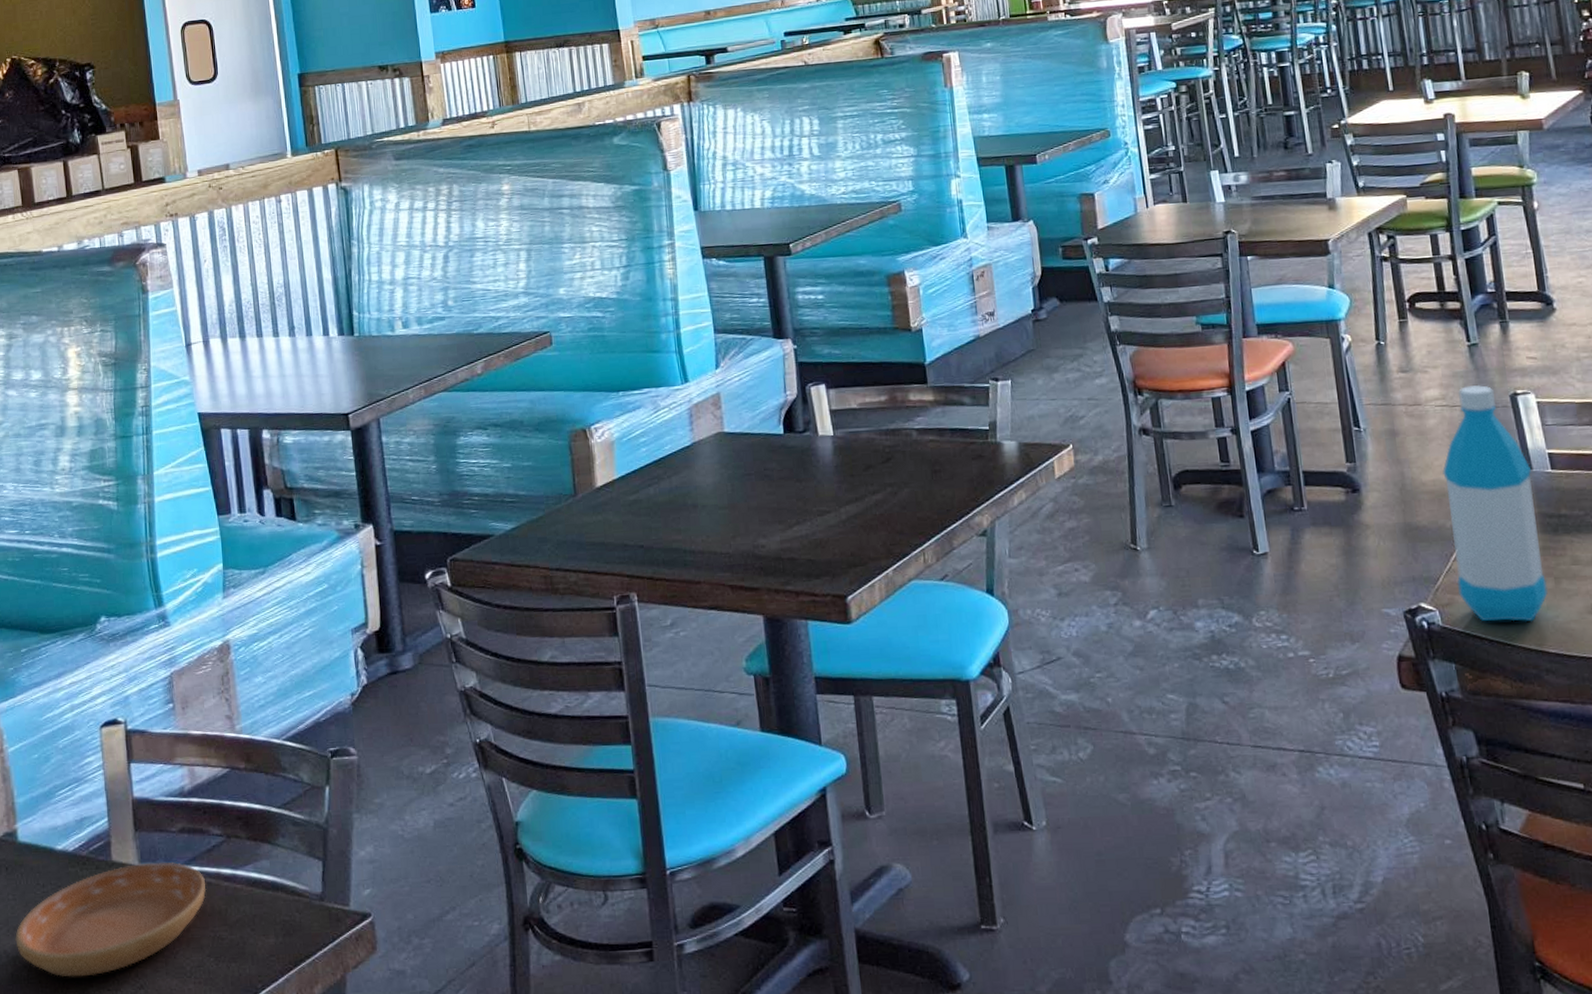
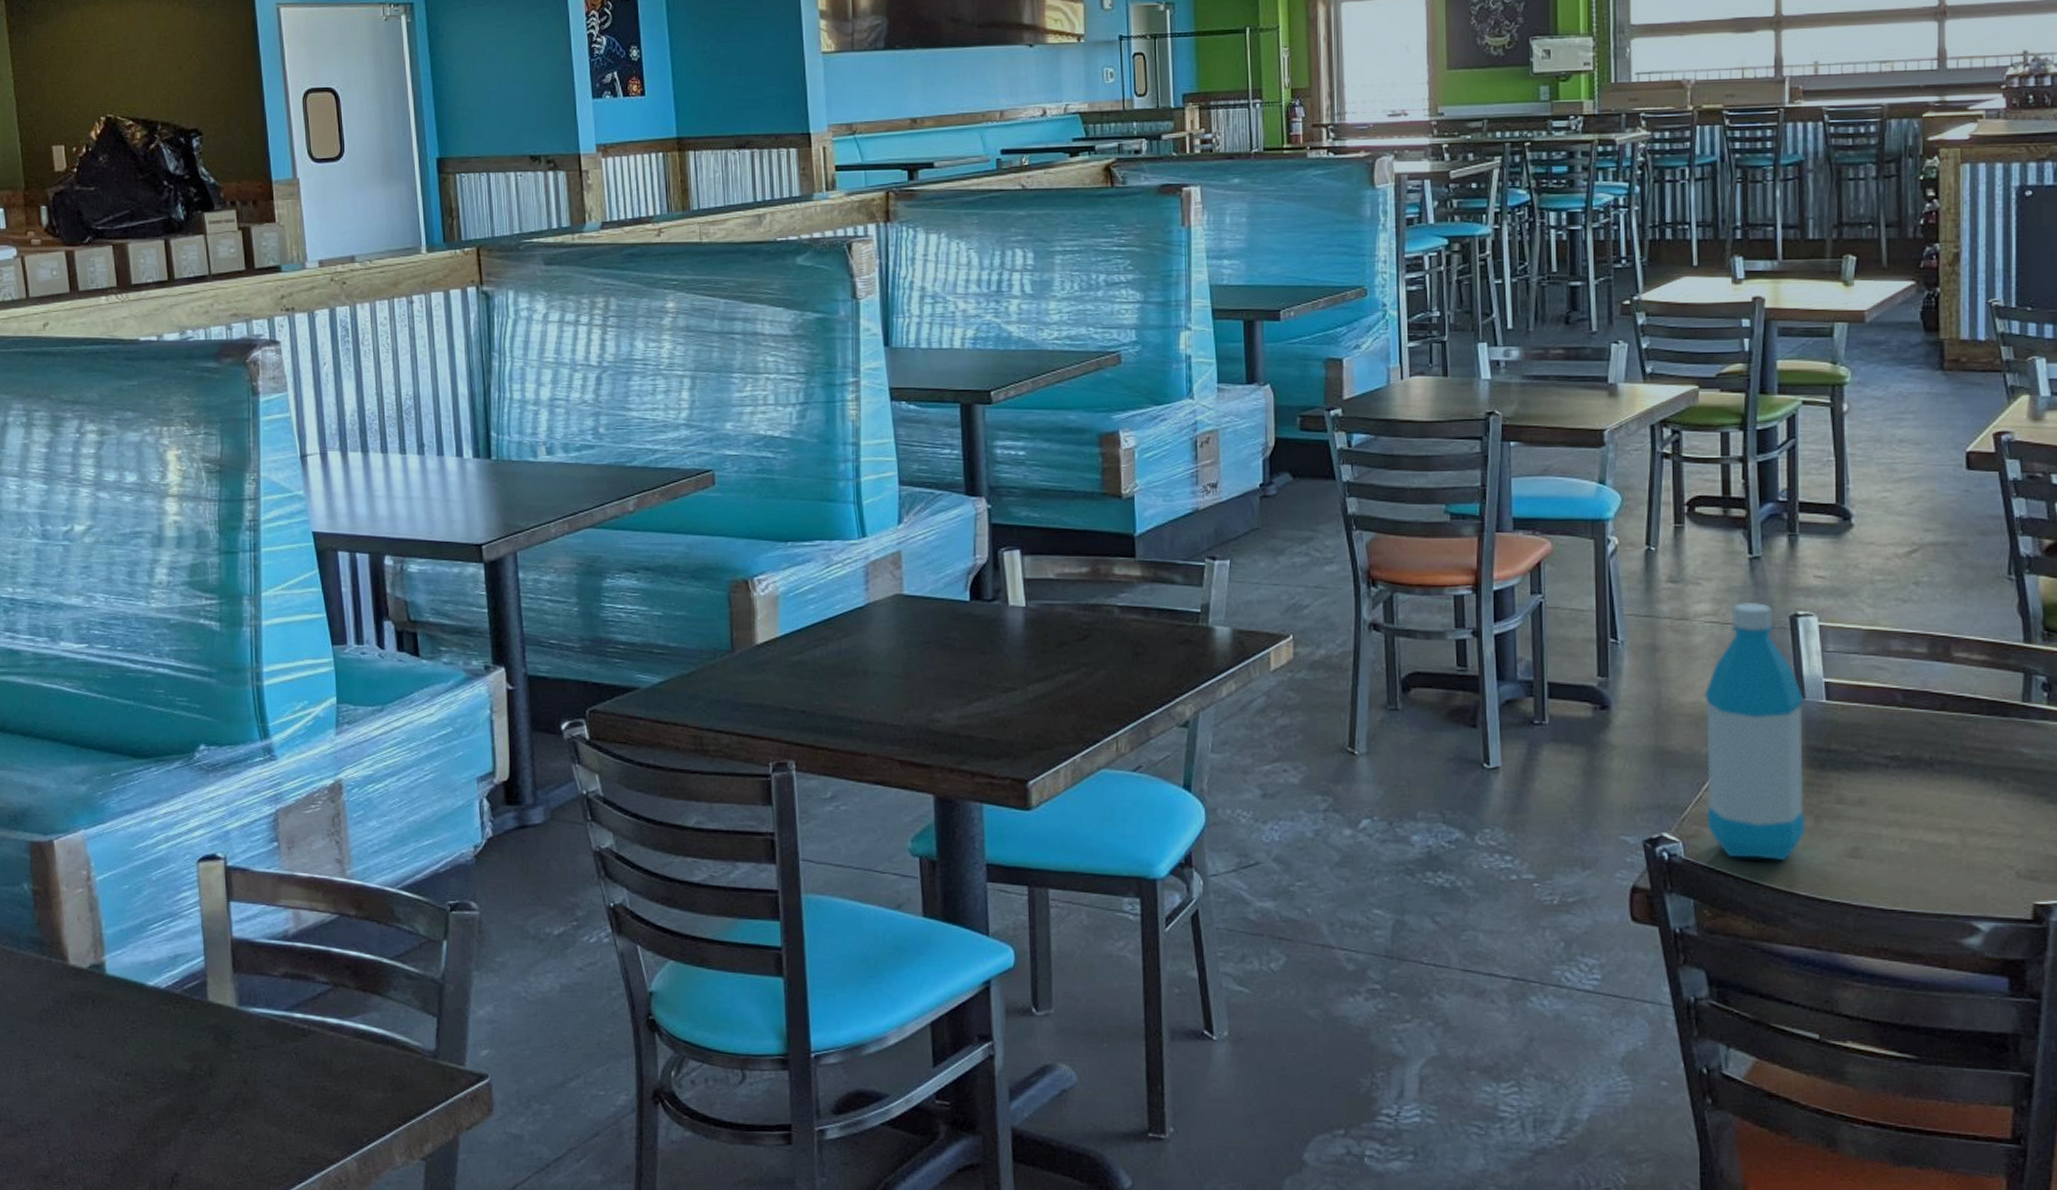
saucer: present [15,862,207,977] -> none [102,1005,310,1118]

